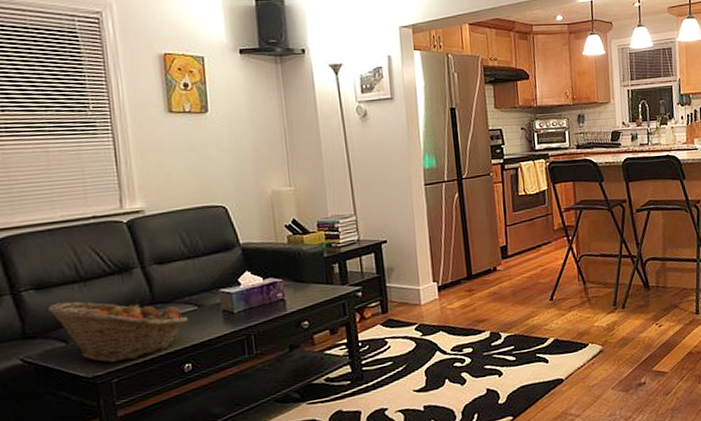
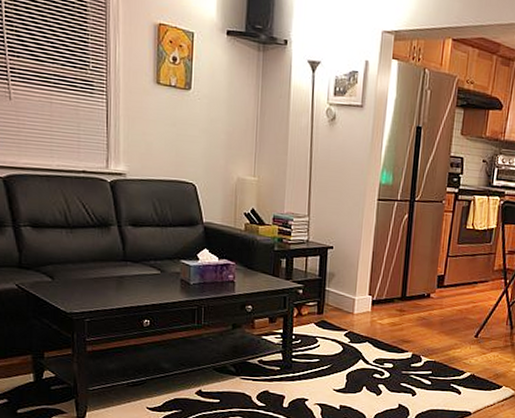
fruit basket: present [49,299,189,363] -> none [41,242,152,306]

